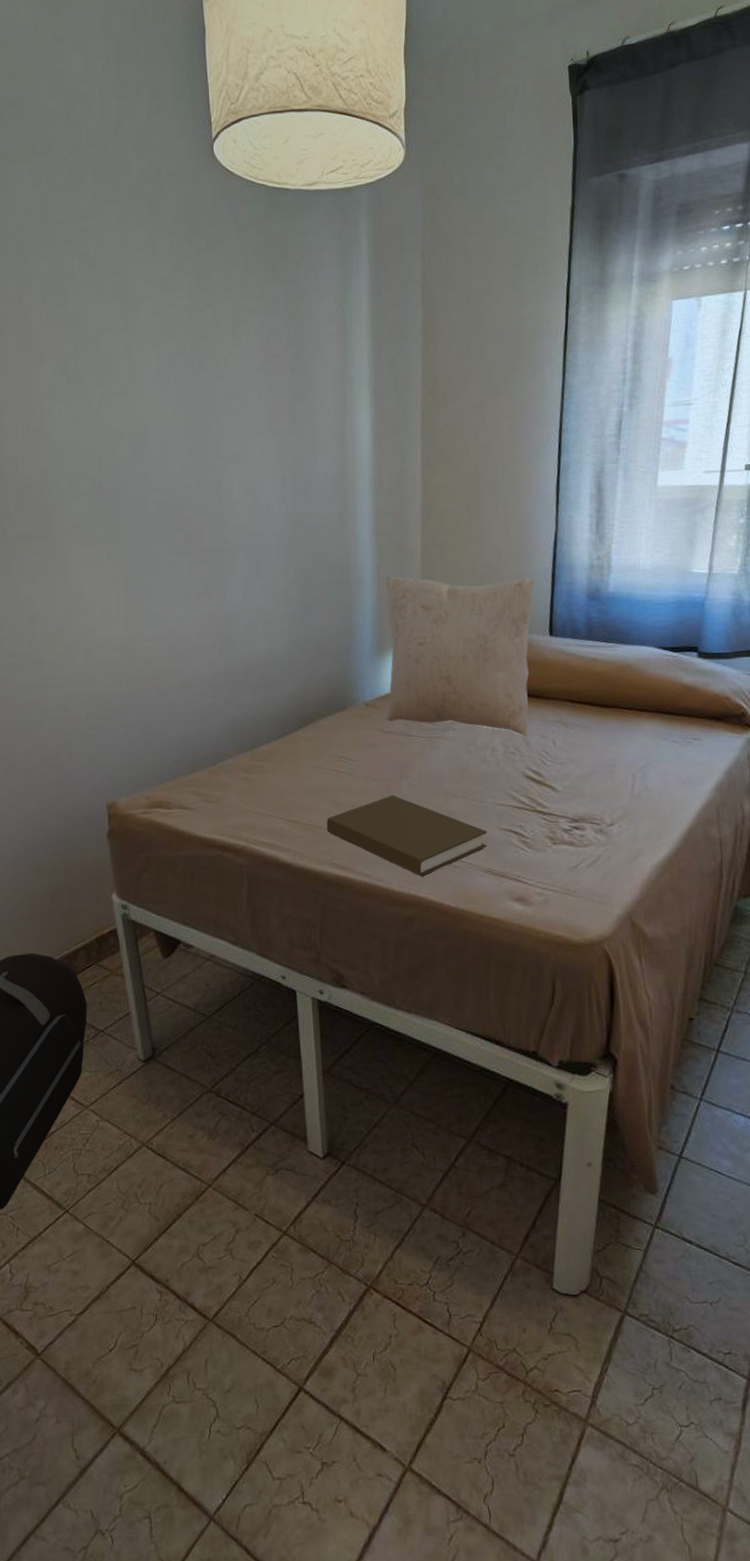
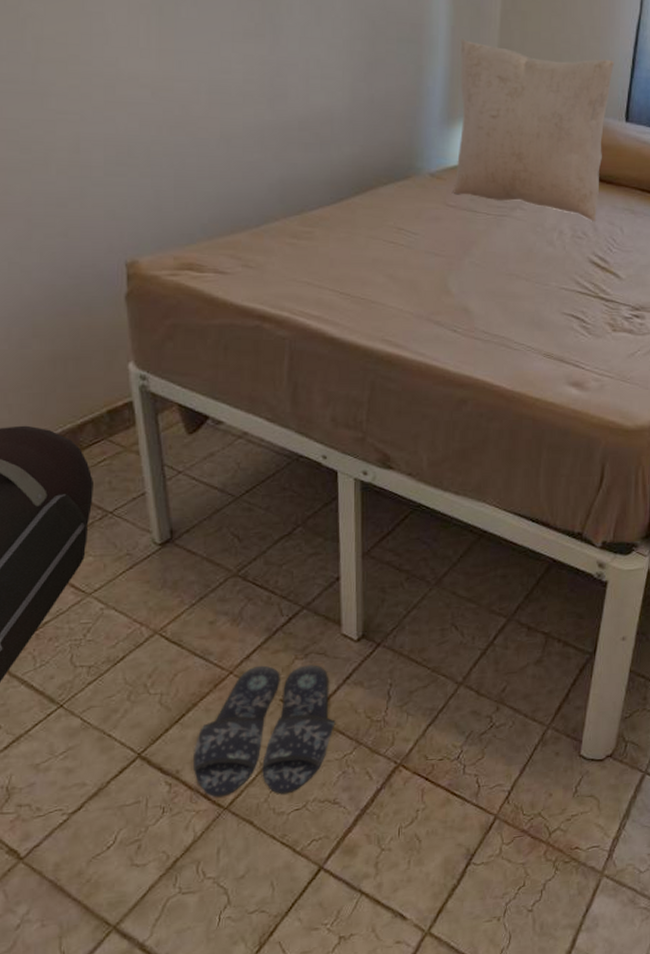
slippers: none [180,1180,307,1310] -> present [194,665,336,798]
book: present [326,795,488,877] -> none [381,272,549,358]

